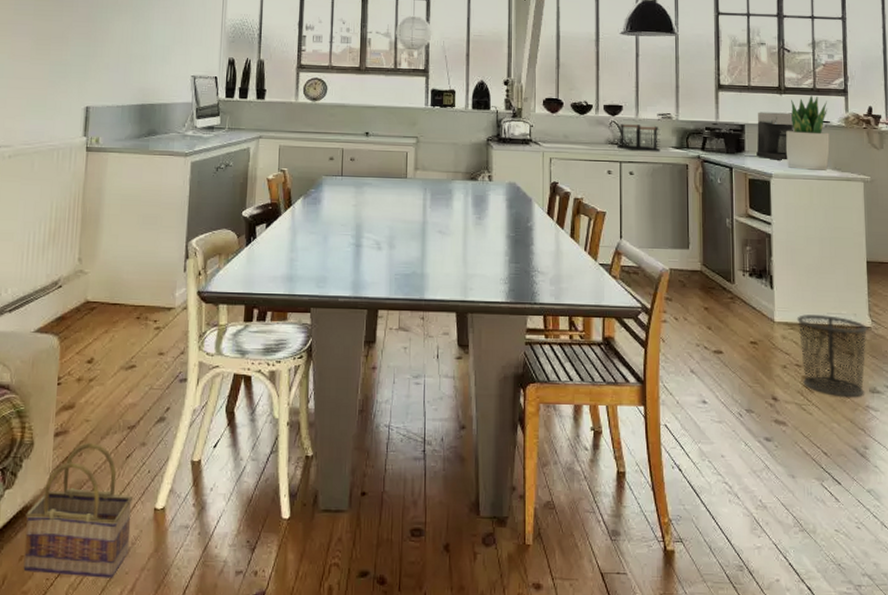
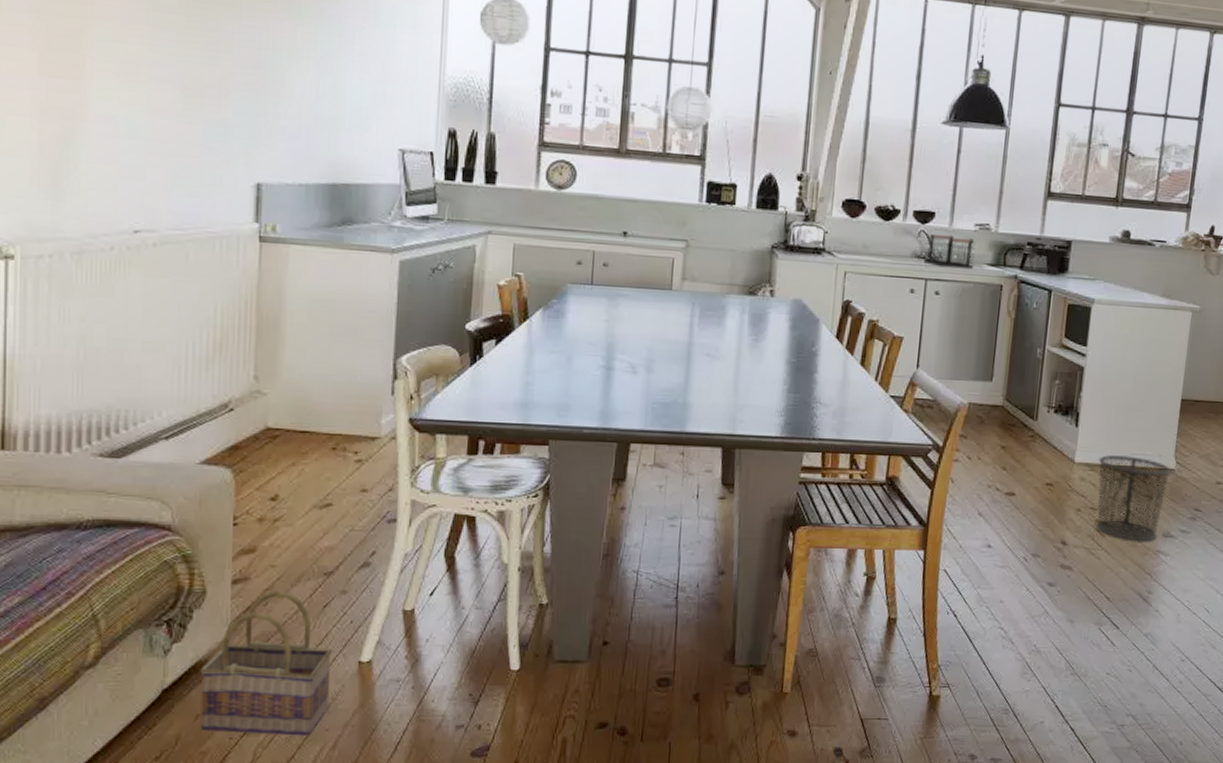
coffee maker: present [756,112,794,160] -> none [1080,226,1127,284]
planter: present [786,95,830,170] -> none [1112,209,1167,297]

